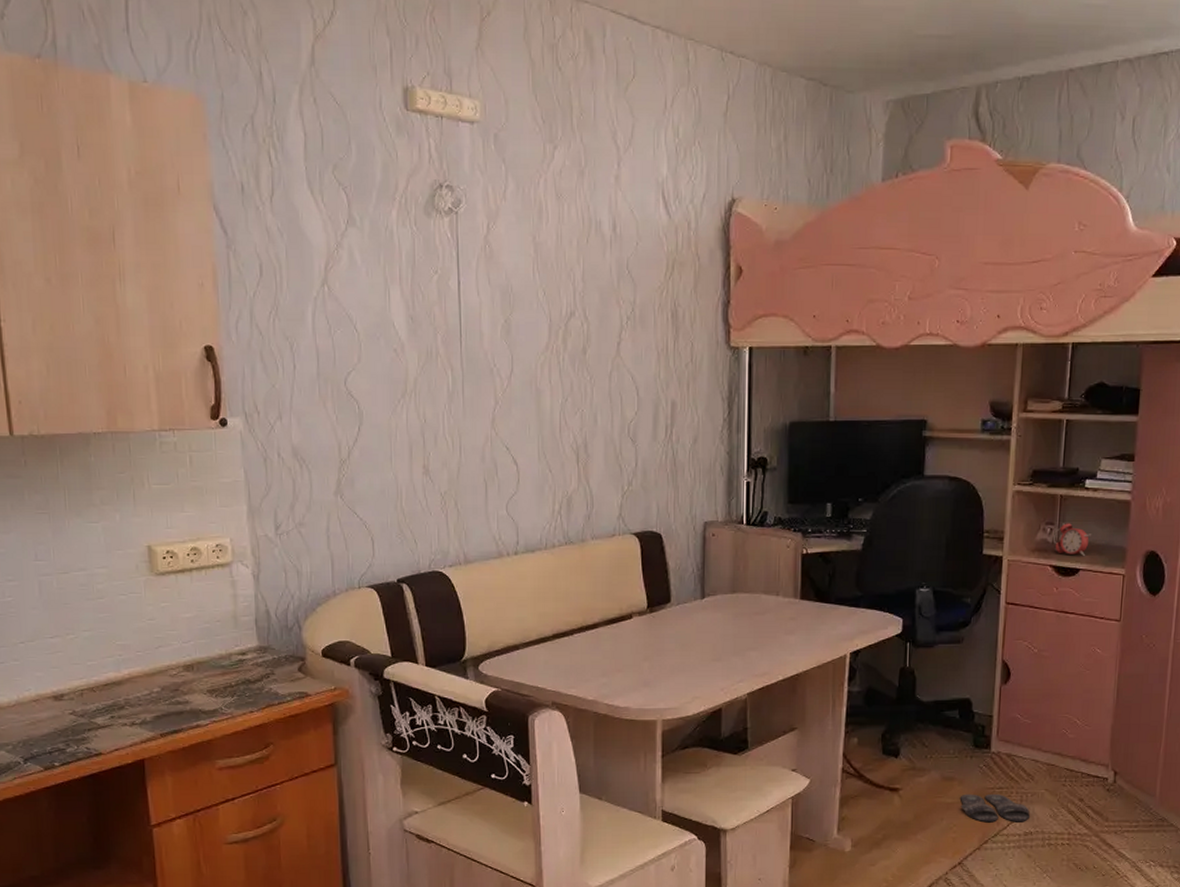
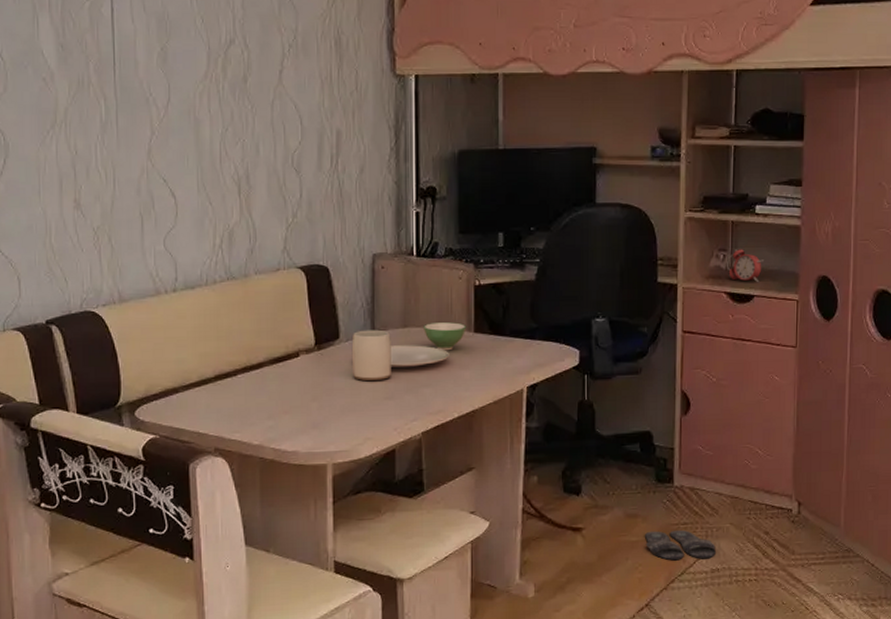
mug: none [682,594,721,644] -> present [351,329,393,382]
plate: none [718,610,776,632] -> present [390,345,449,369]
bowl: none [750,589,793,616] -> present [422,322,467,351]

